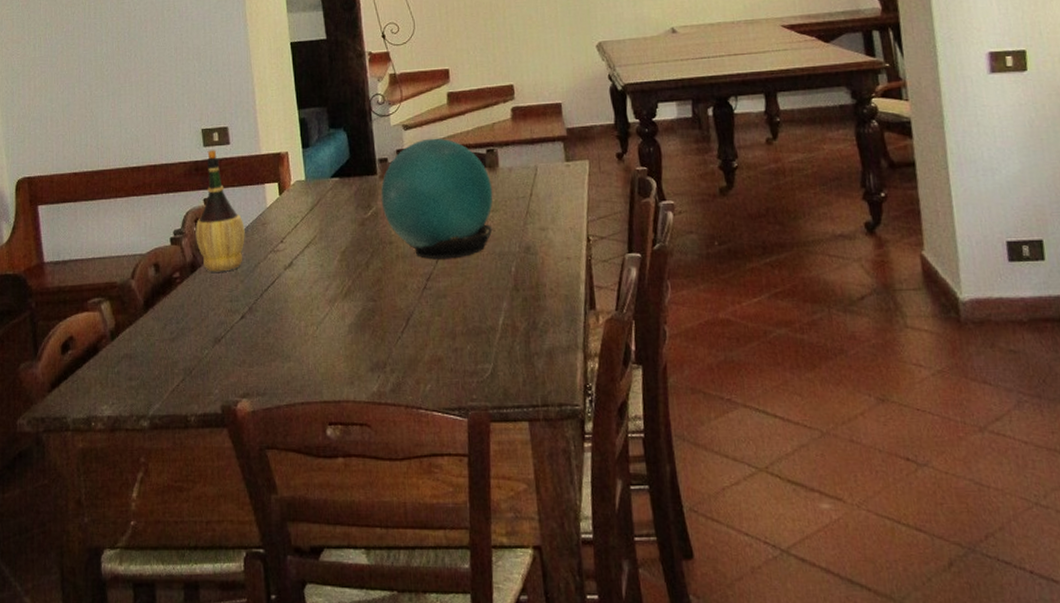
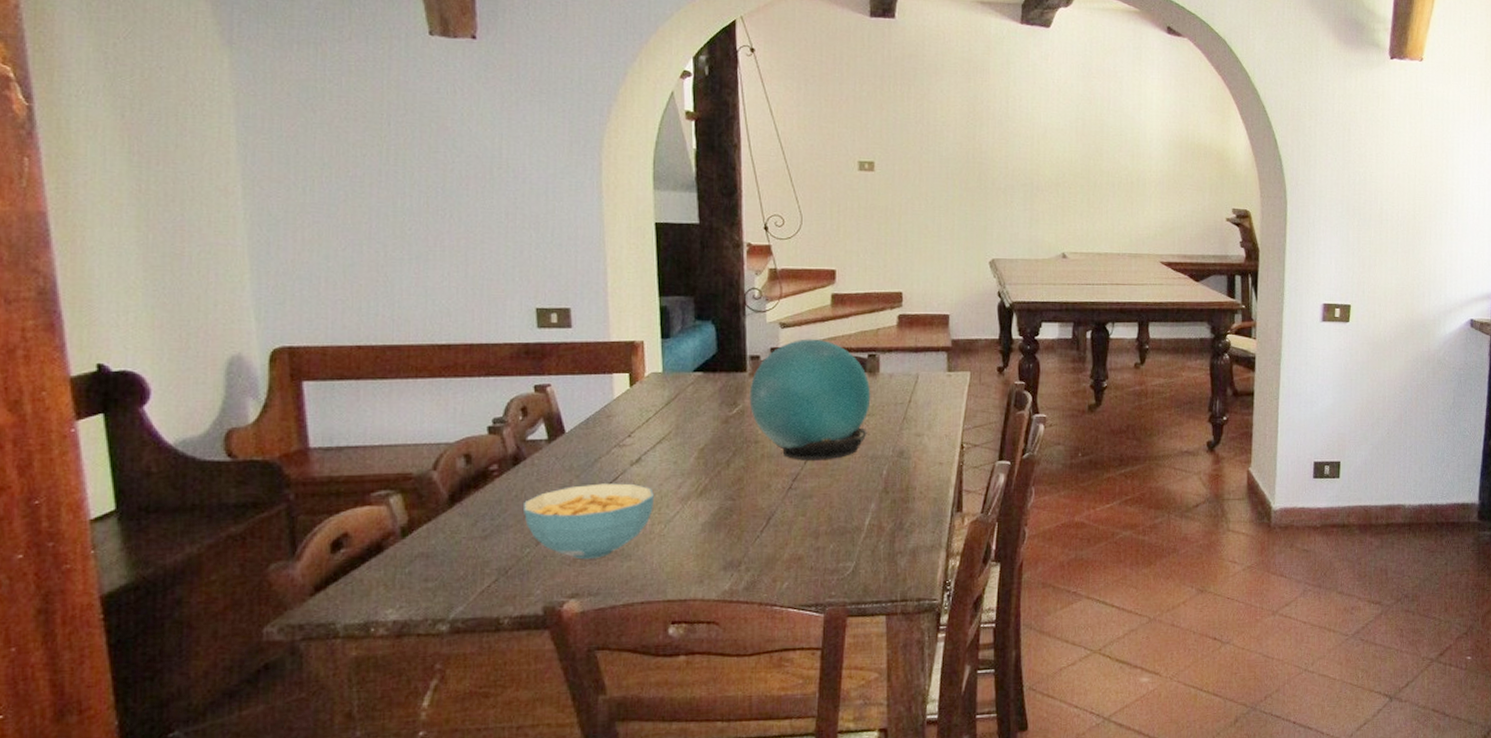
wine bottle: present [195,149,245,272] -> none [521,332,585,466]
cereal bowl: none [200,286,306,361] -> present [522,483,654,560]

